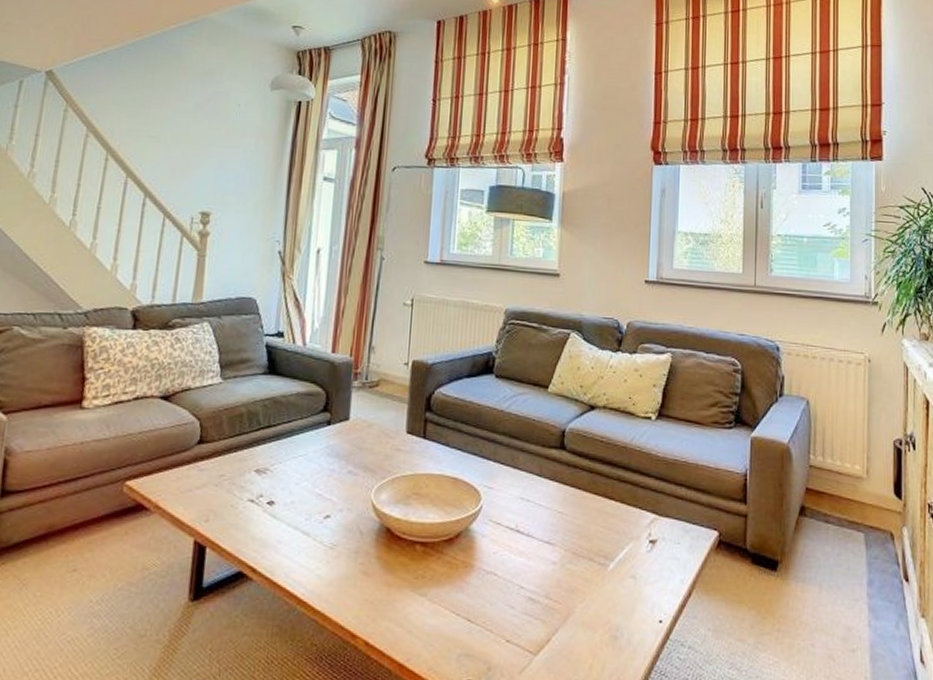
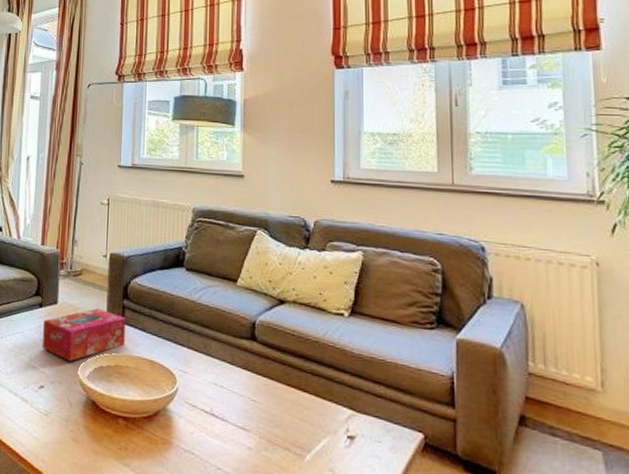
tissue box: none [330,423,427,485] -> present [43,308,126,361]

